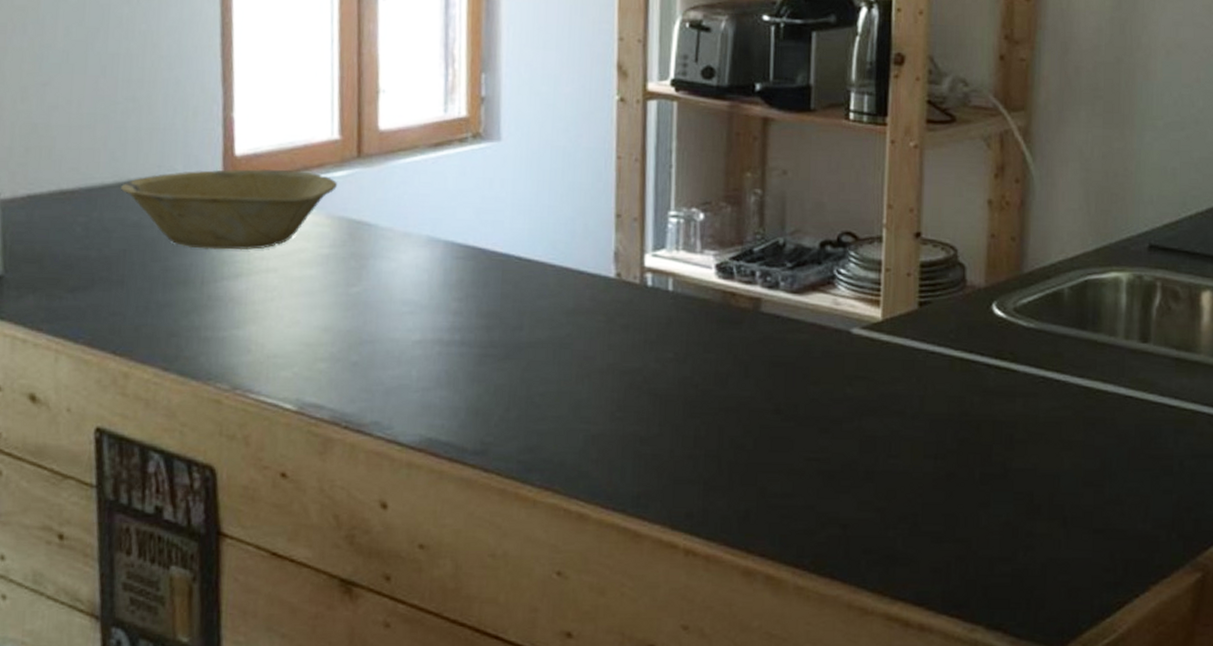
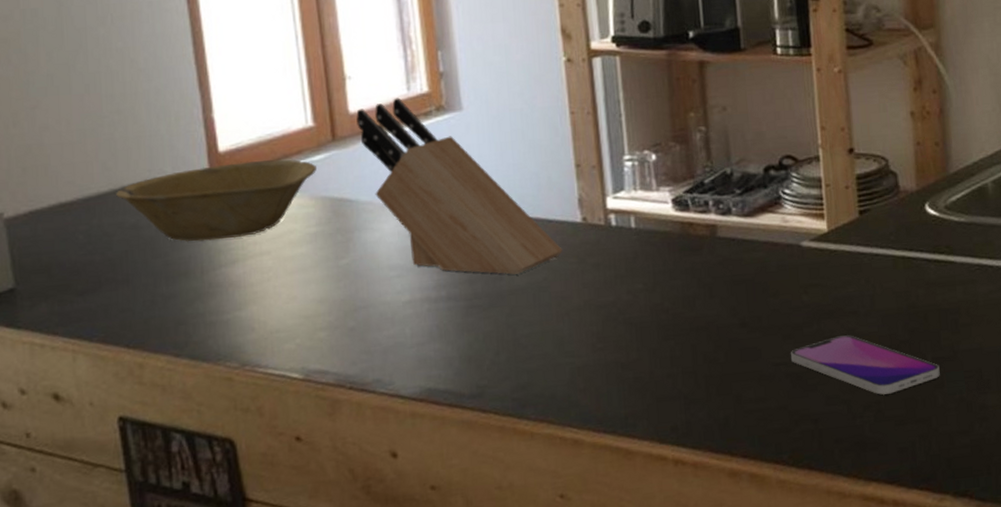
knife block: none [386,119,591,326] -> present [356,97,563,275]
smartphone: none [826,436,987,507] -> present [791,335,940,395]

